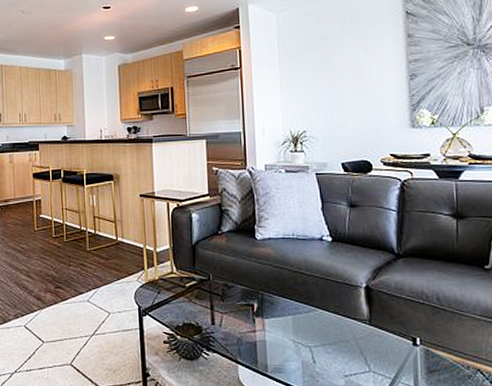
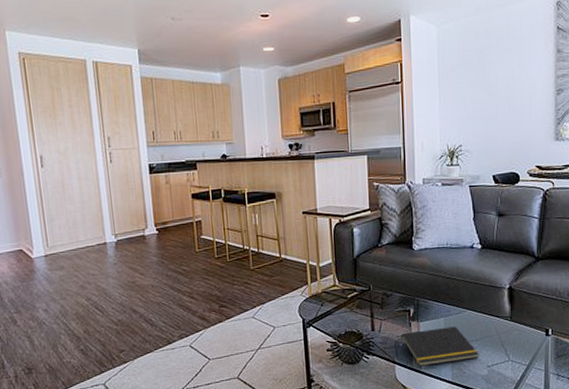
notepad: none [243,327,334,369] -> present [400,326,479,366]

